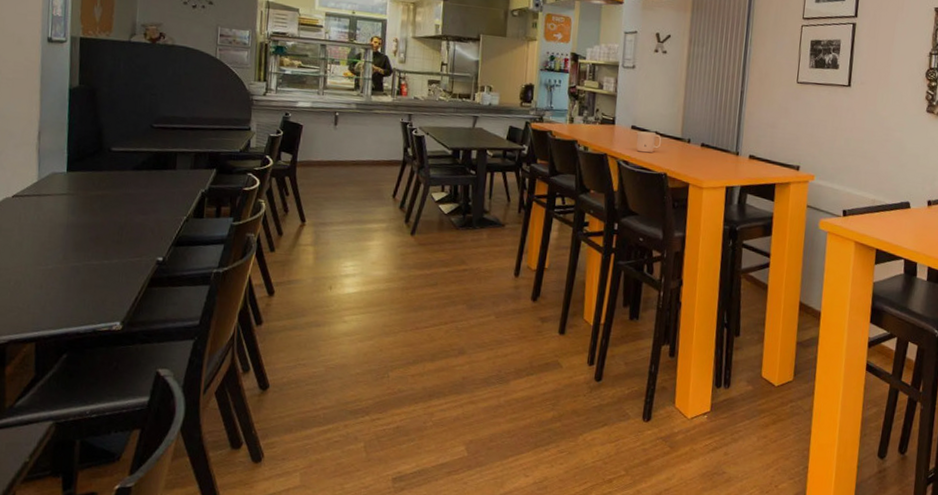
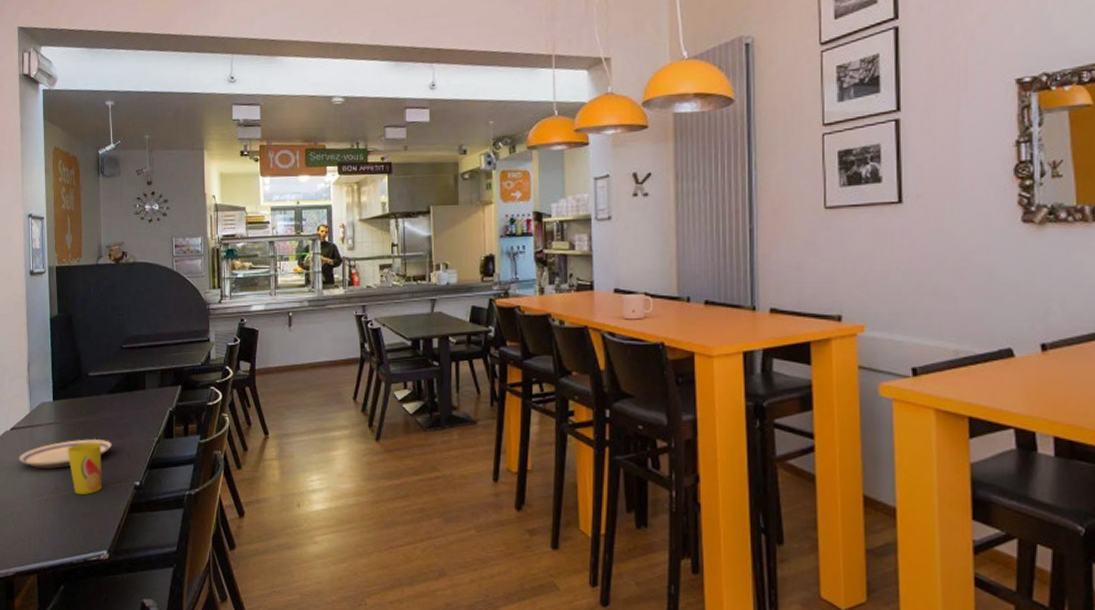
plate: none [21,212,134,239] -> present [19,439,112,469]
cup: none [80,216,121,267] -> present [67,442,103,495]

